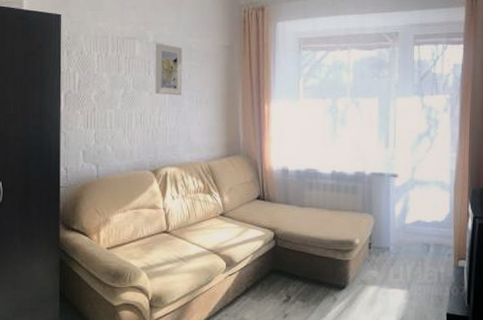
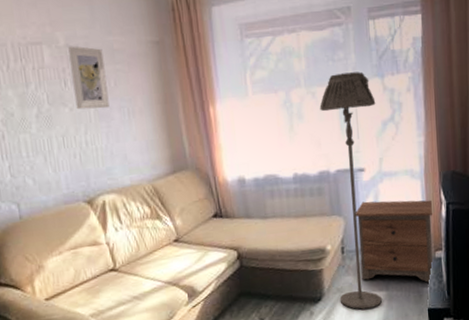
floor lamp: none [362,89,414,304] -> present [319,71,382,310]
nightstand: none [385,204,460,288] -> present [356,200,434,283]

